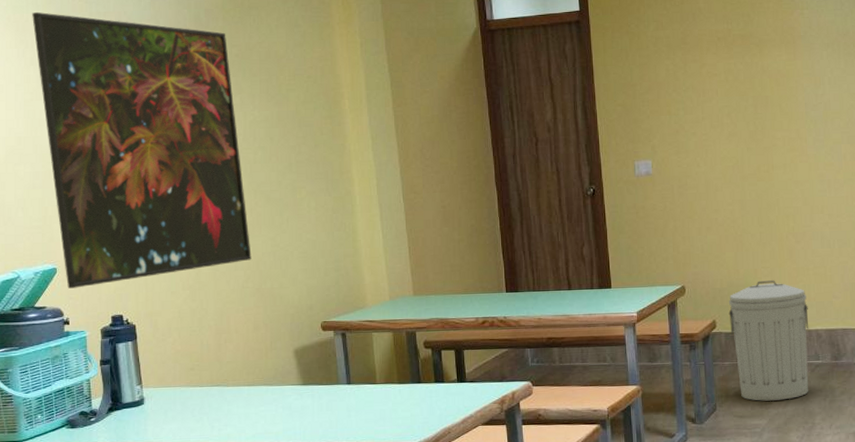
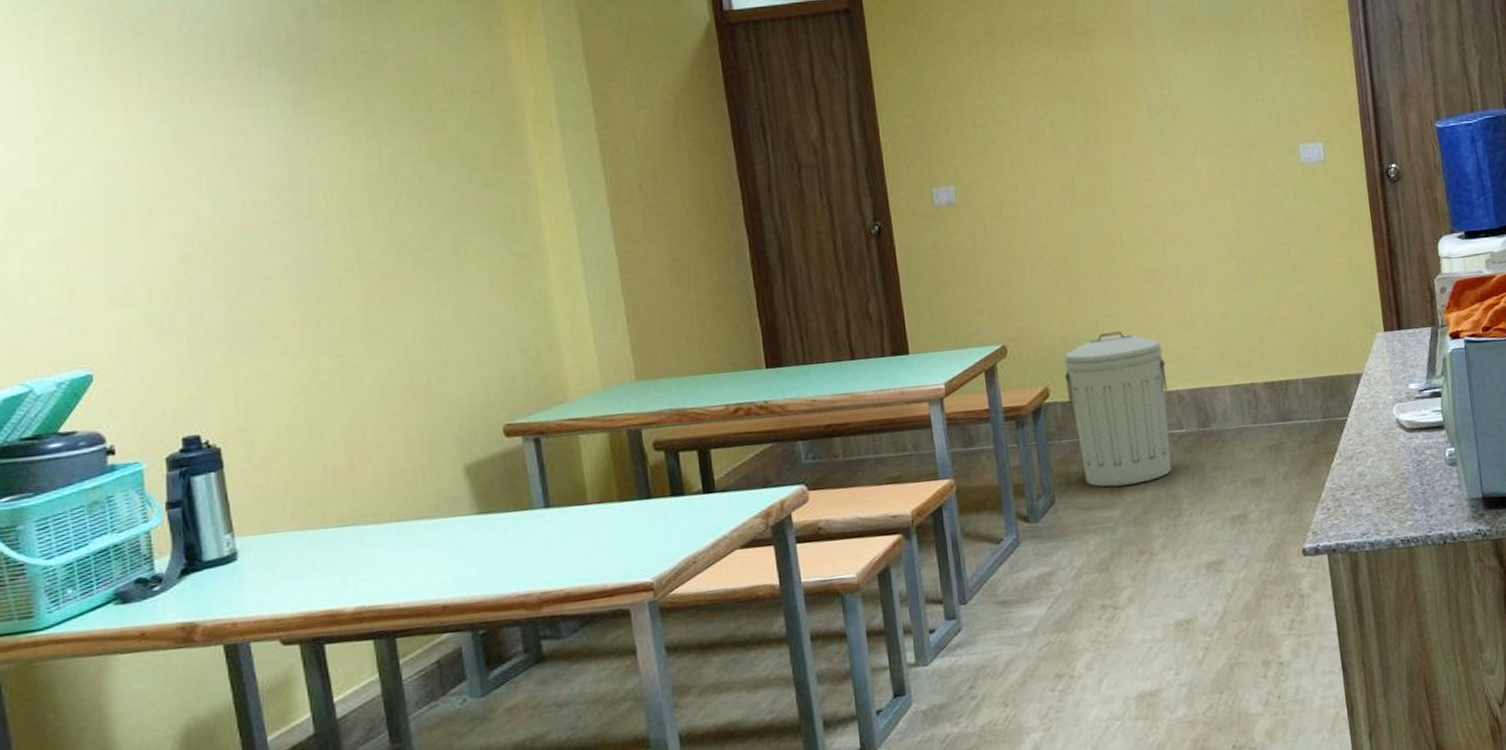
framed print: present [32,12,252,289] -> none [44,11,397,403]

